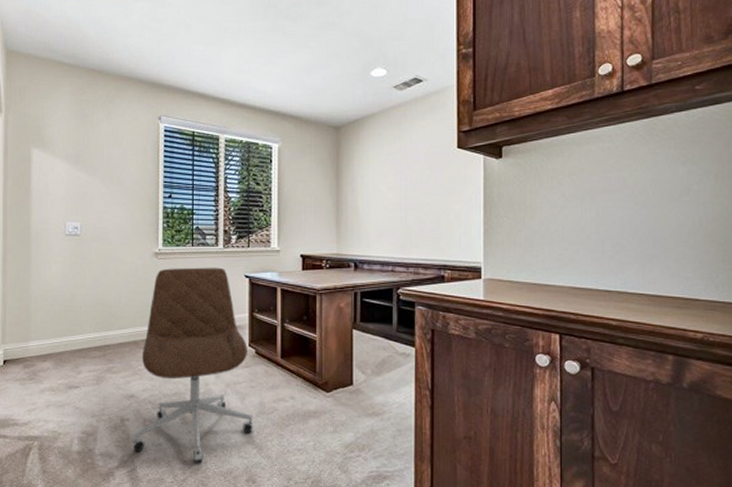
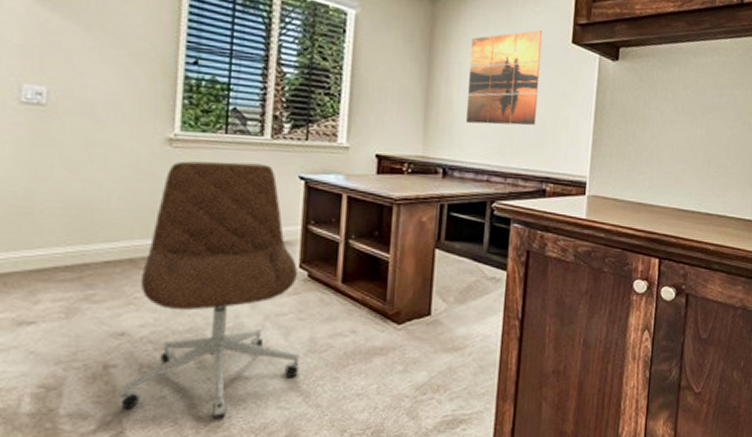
wall art: none [370,141,431,224] -> present [466,30,542,126]

